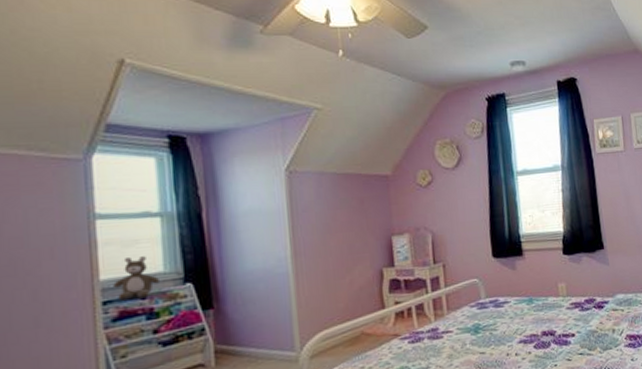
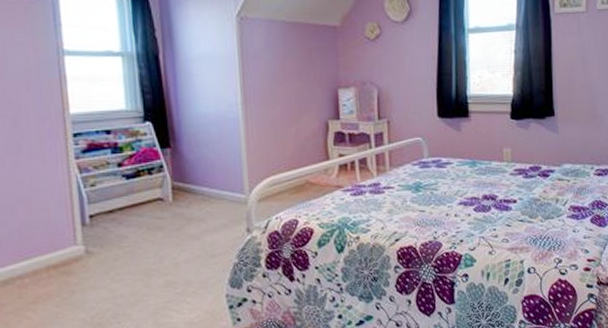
teddy bear: present [113,256,161,301] -> none [82,93,123,134]

